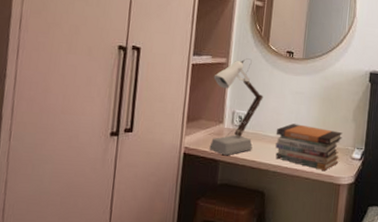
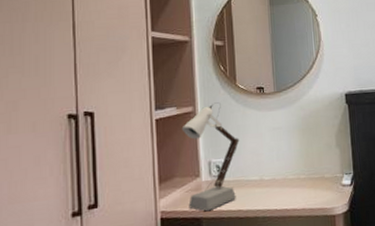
book stack: present [275,123,343,170] -> none [258,160,330,205]

